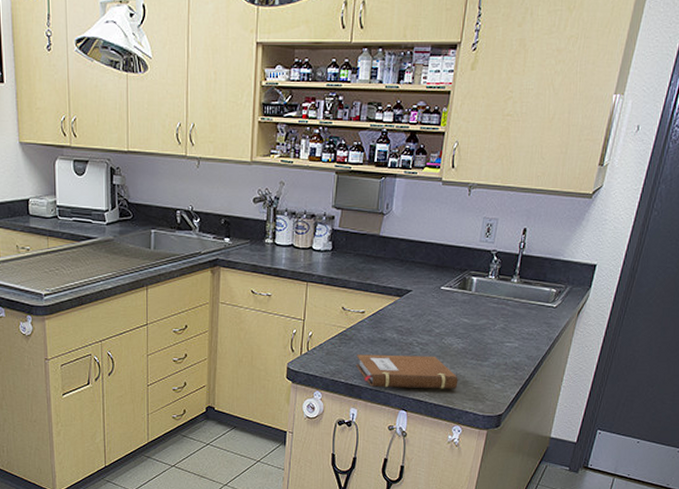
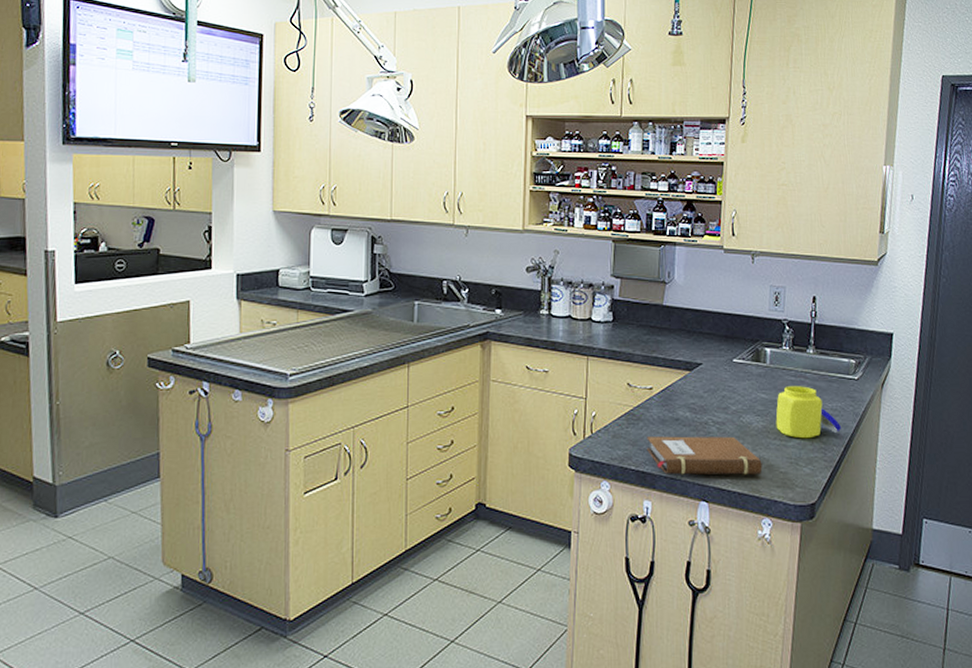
jar: none [474,312,535,359] -> present [775,386,842,439]

